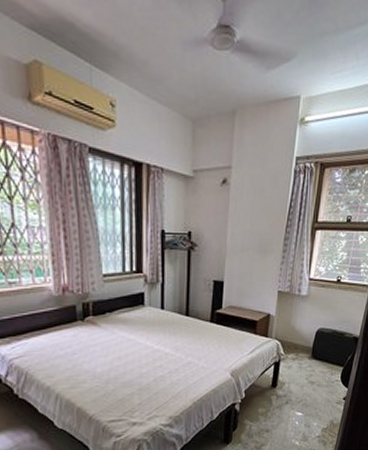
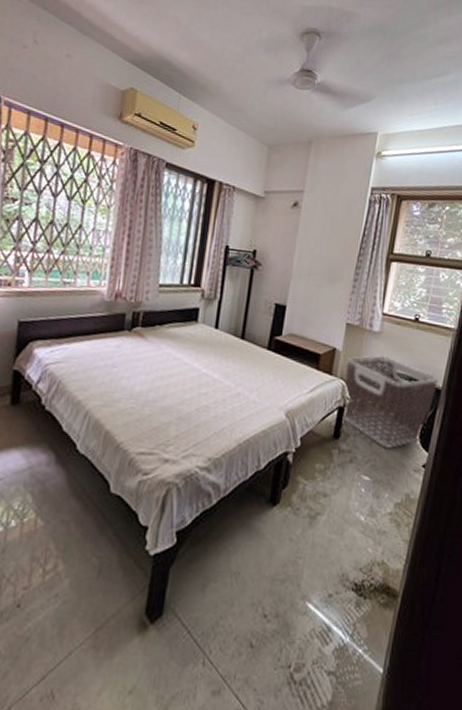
clothes hamper: none [278,316,357,389] -> present [342,355,439,448]

